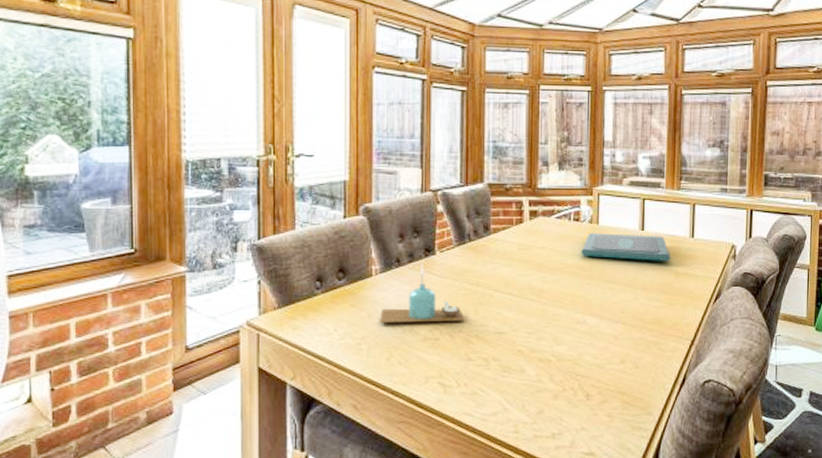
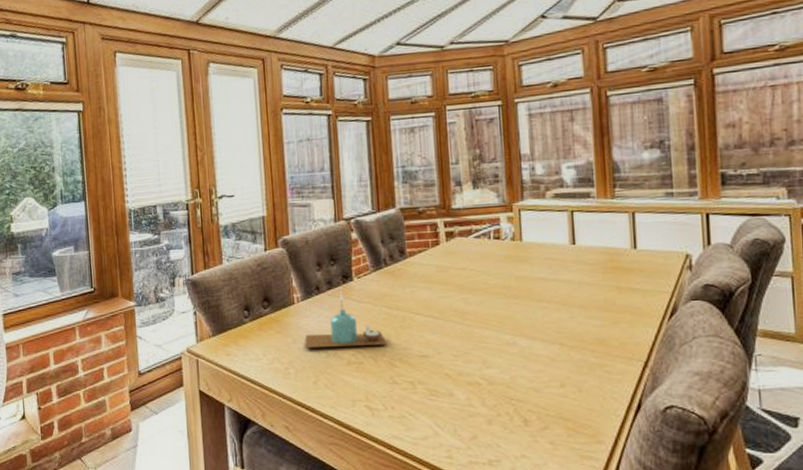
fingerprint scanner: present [581,233,671,261] -> none [505,249,611,277]

